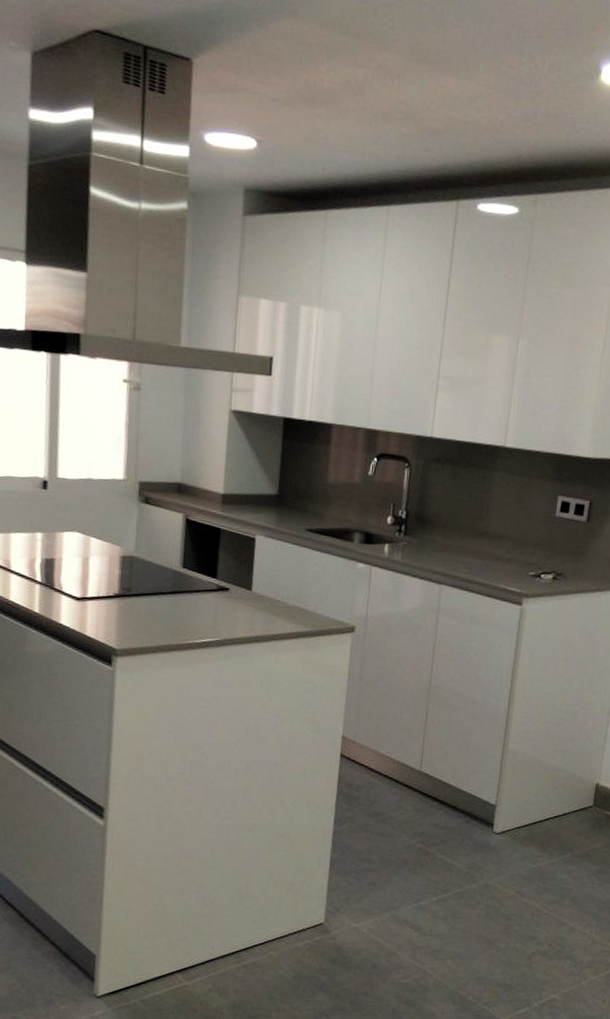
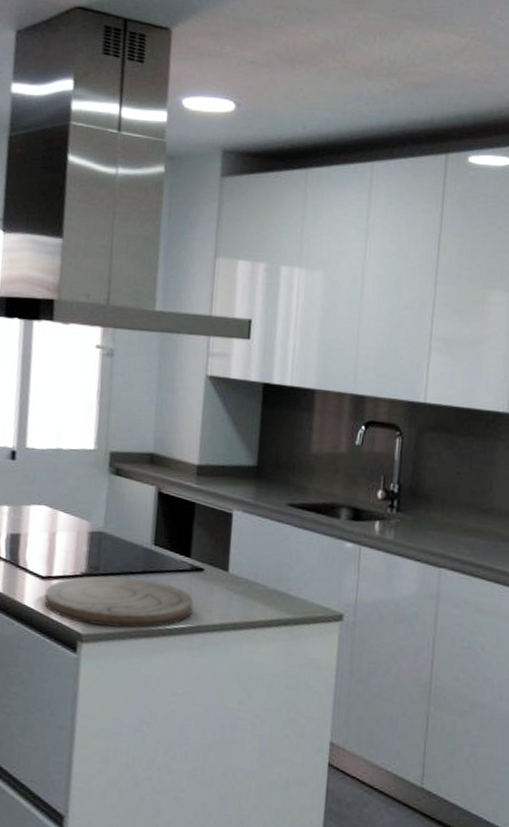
cutting board: none [80,596,220,644] -> present [44,575,194,629]

